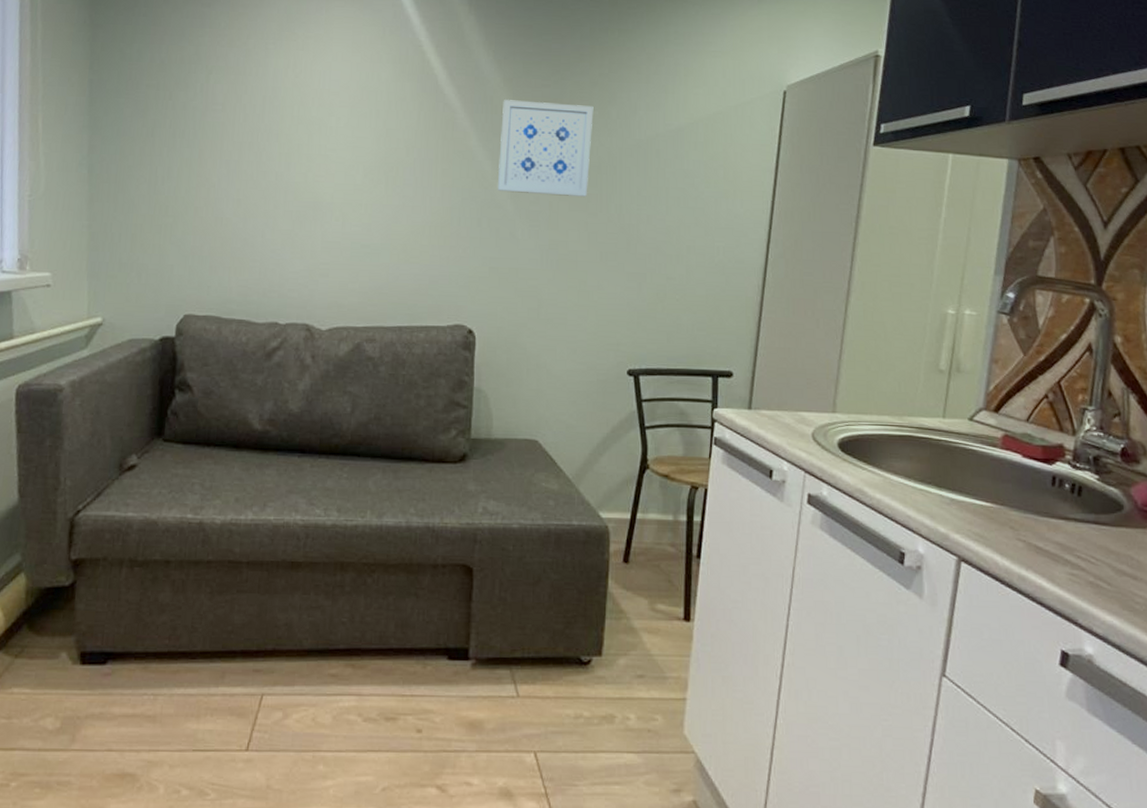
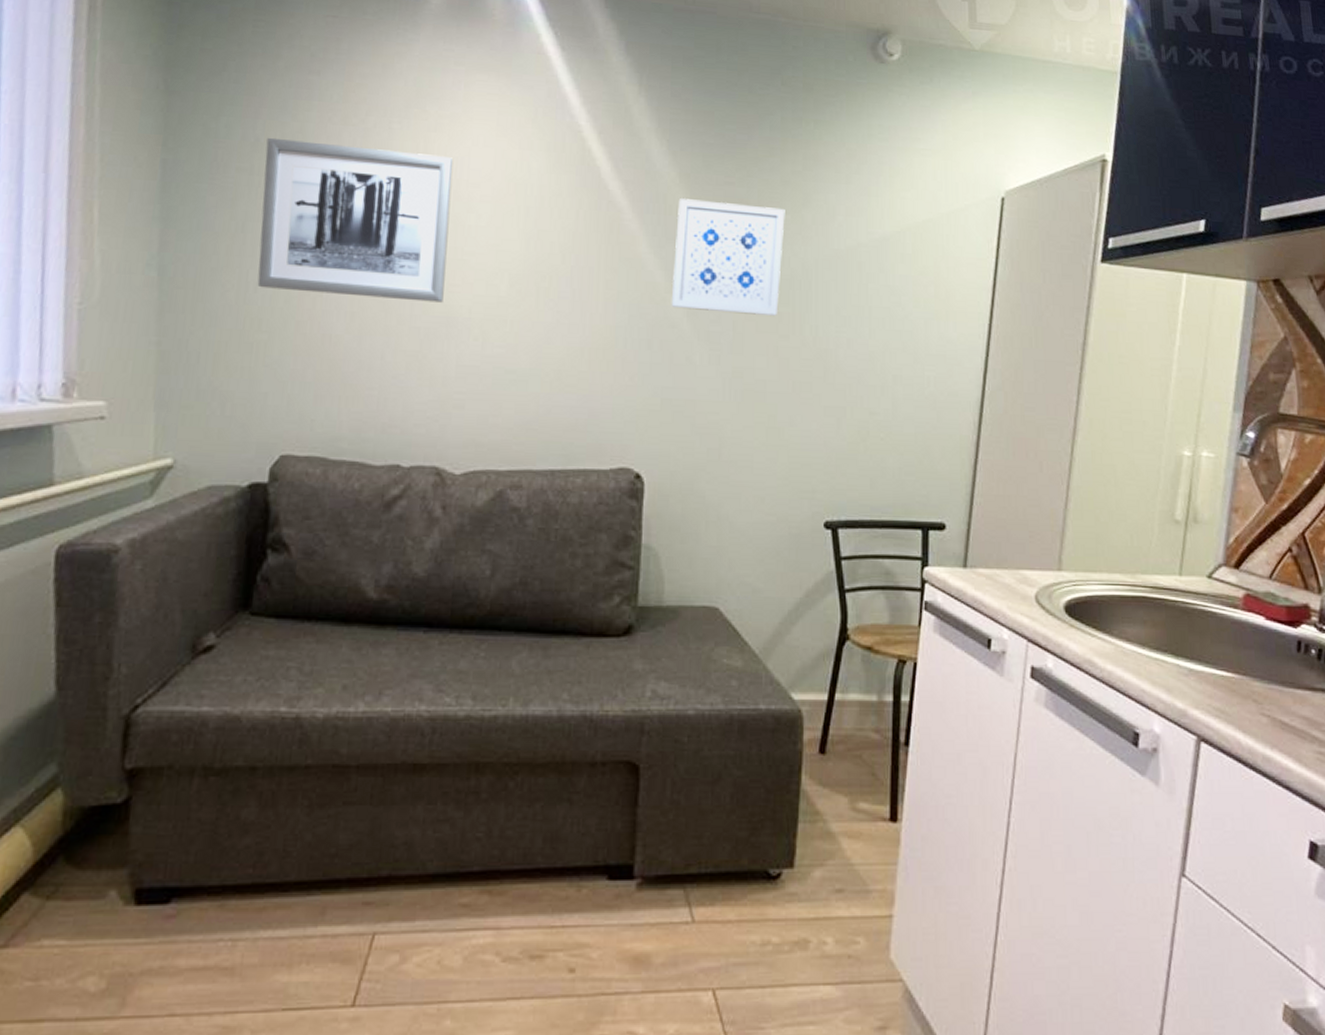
wall art: none [164,59,318,190] -> present [257,137,454,303]

